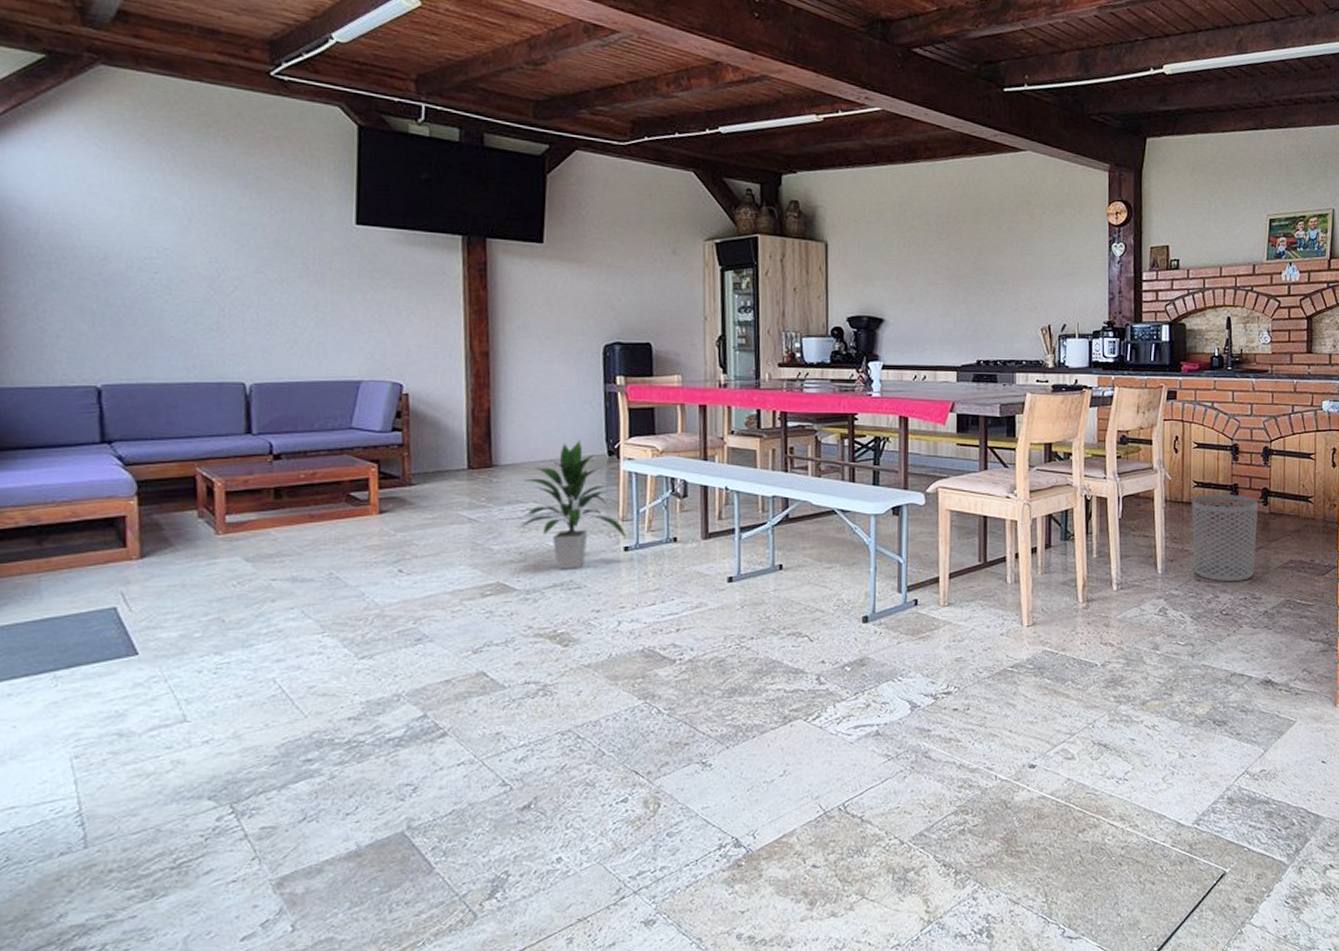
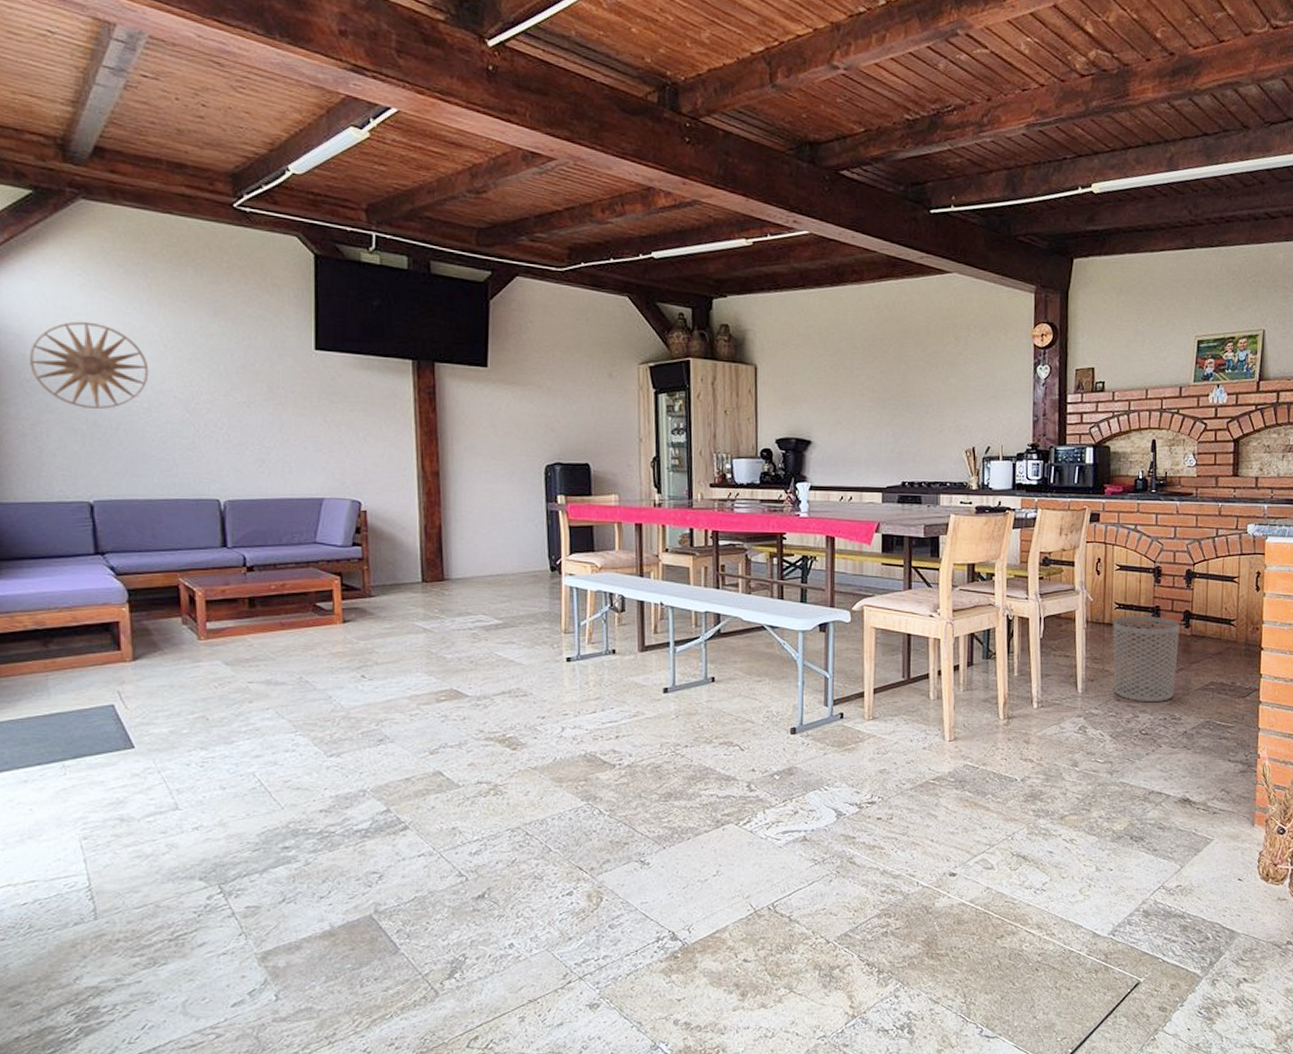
wall art: none [33,193,170,286] -> present [29,321,149,409]
indoor plant: present [519,440,628,569] -> none [470,556,570,678]

